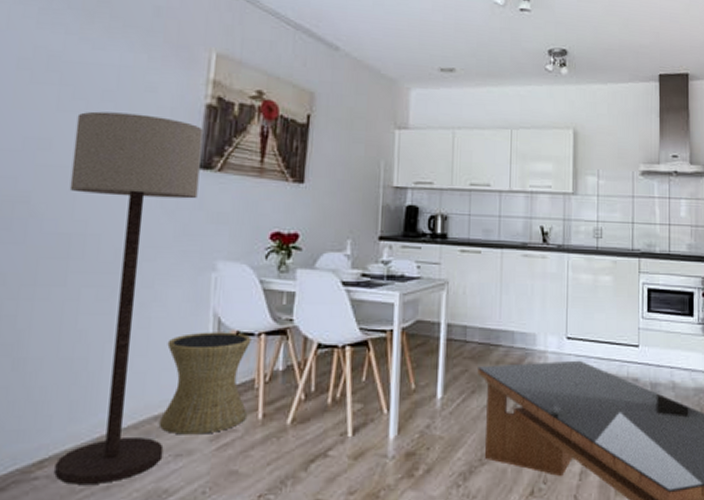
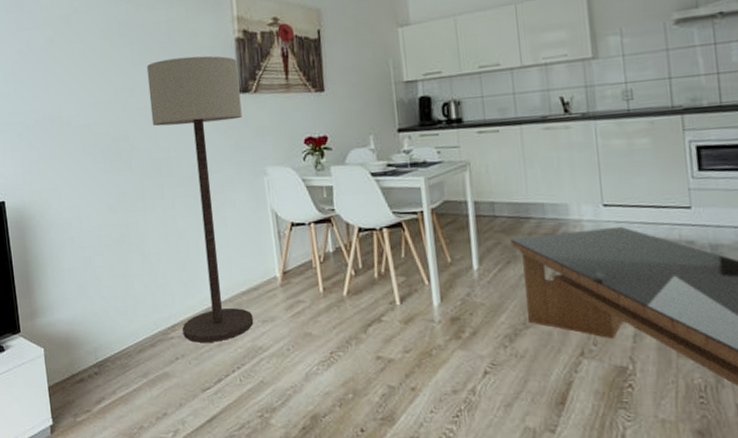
side table: present [158,332,252,435] -> none [241,223,311,306]

